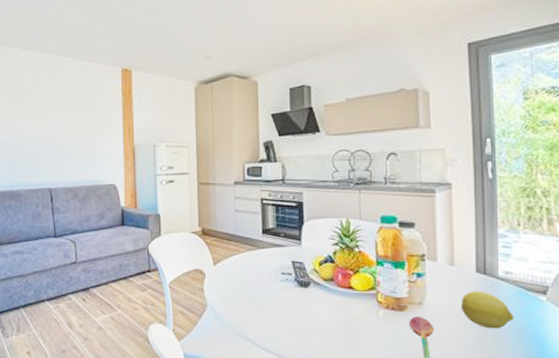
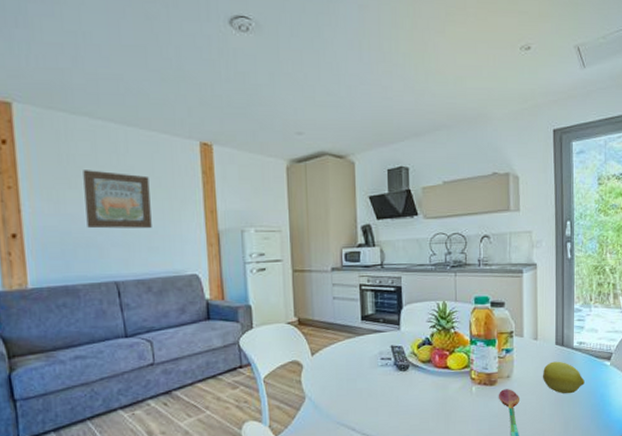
wall art: none [30,94,80,143] -> present [83,170,152,229]

